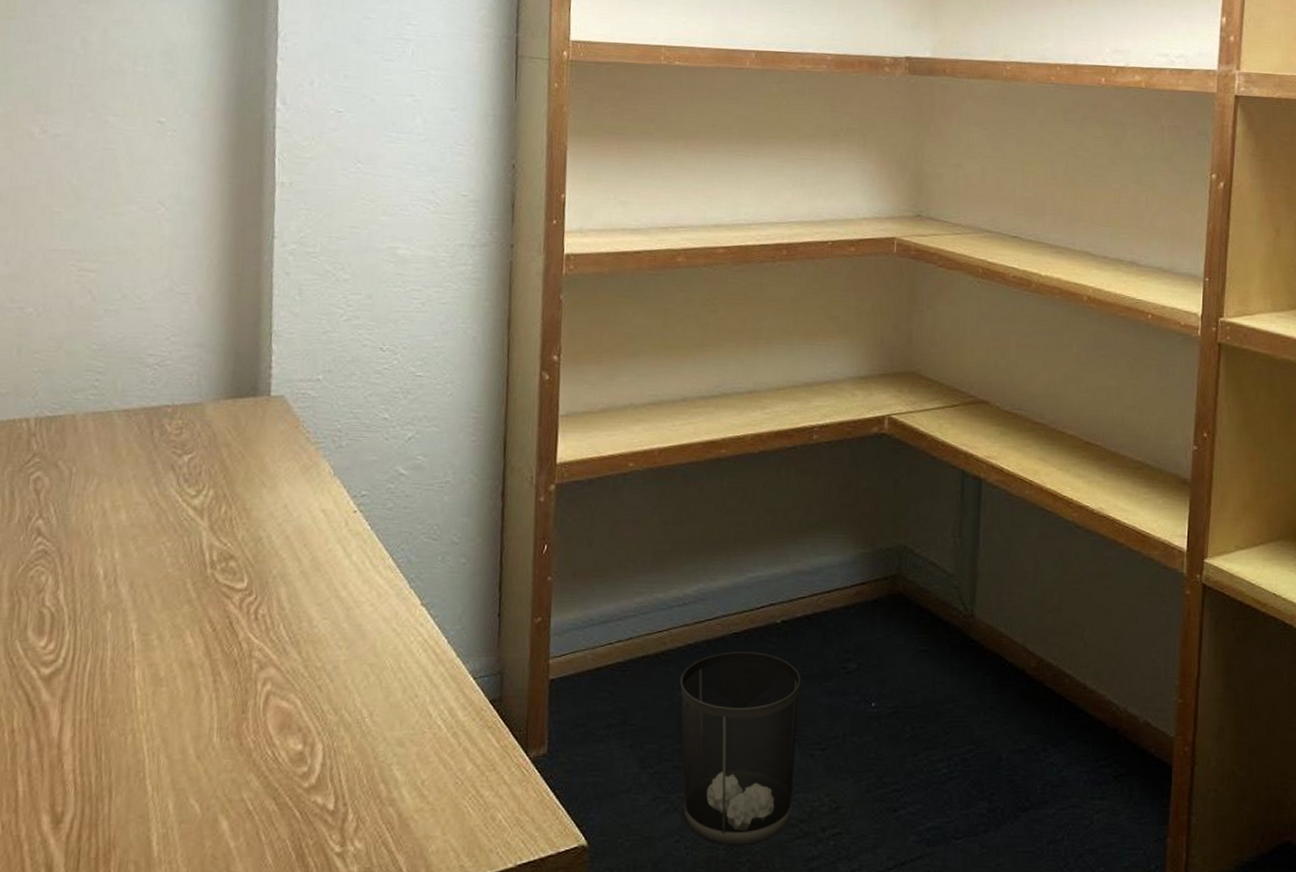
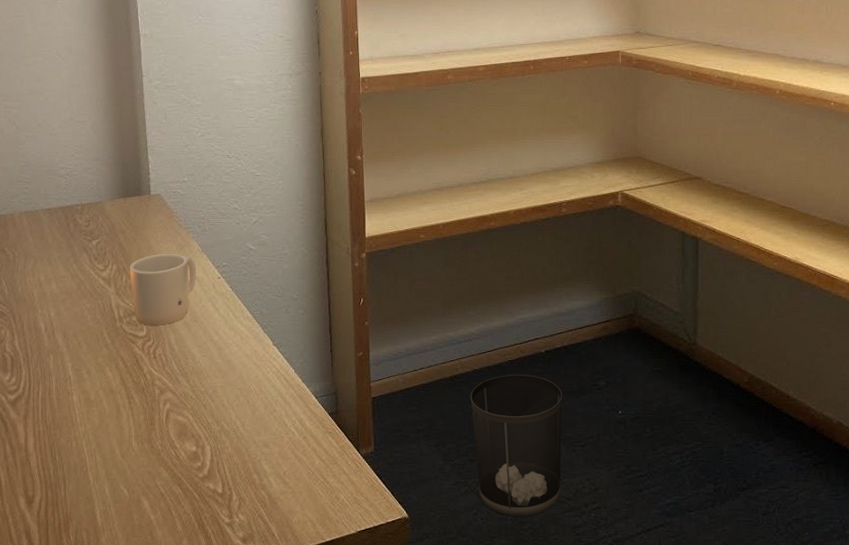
mug: none [231,476,325,575] -> present [129,253,197,326]

